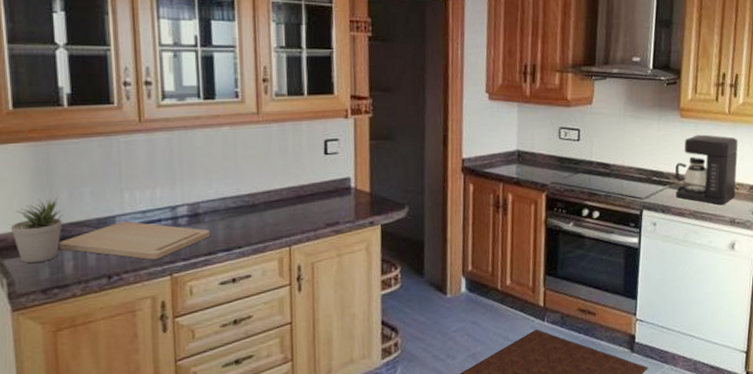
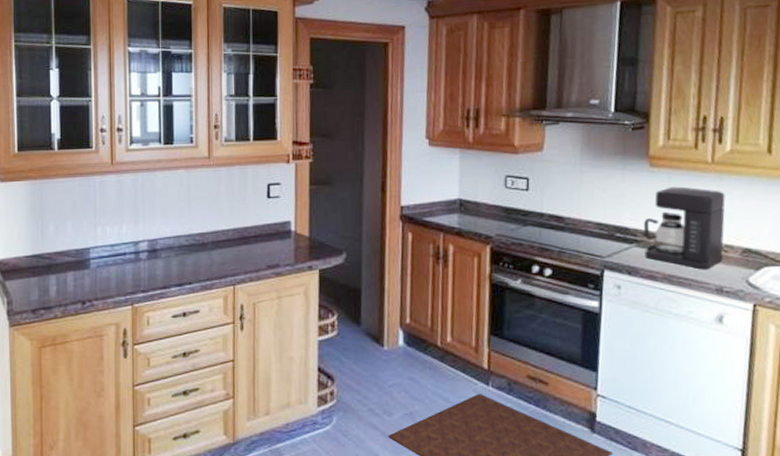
potted plant: present [10,198,64,264] -> none [11,229,51,286]
cutting board: present [59,221,211,260] -> none [47,253,166,290]

